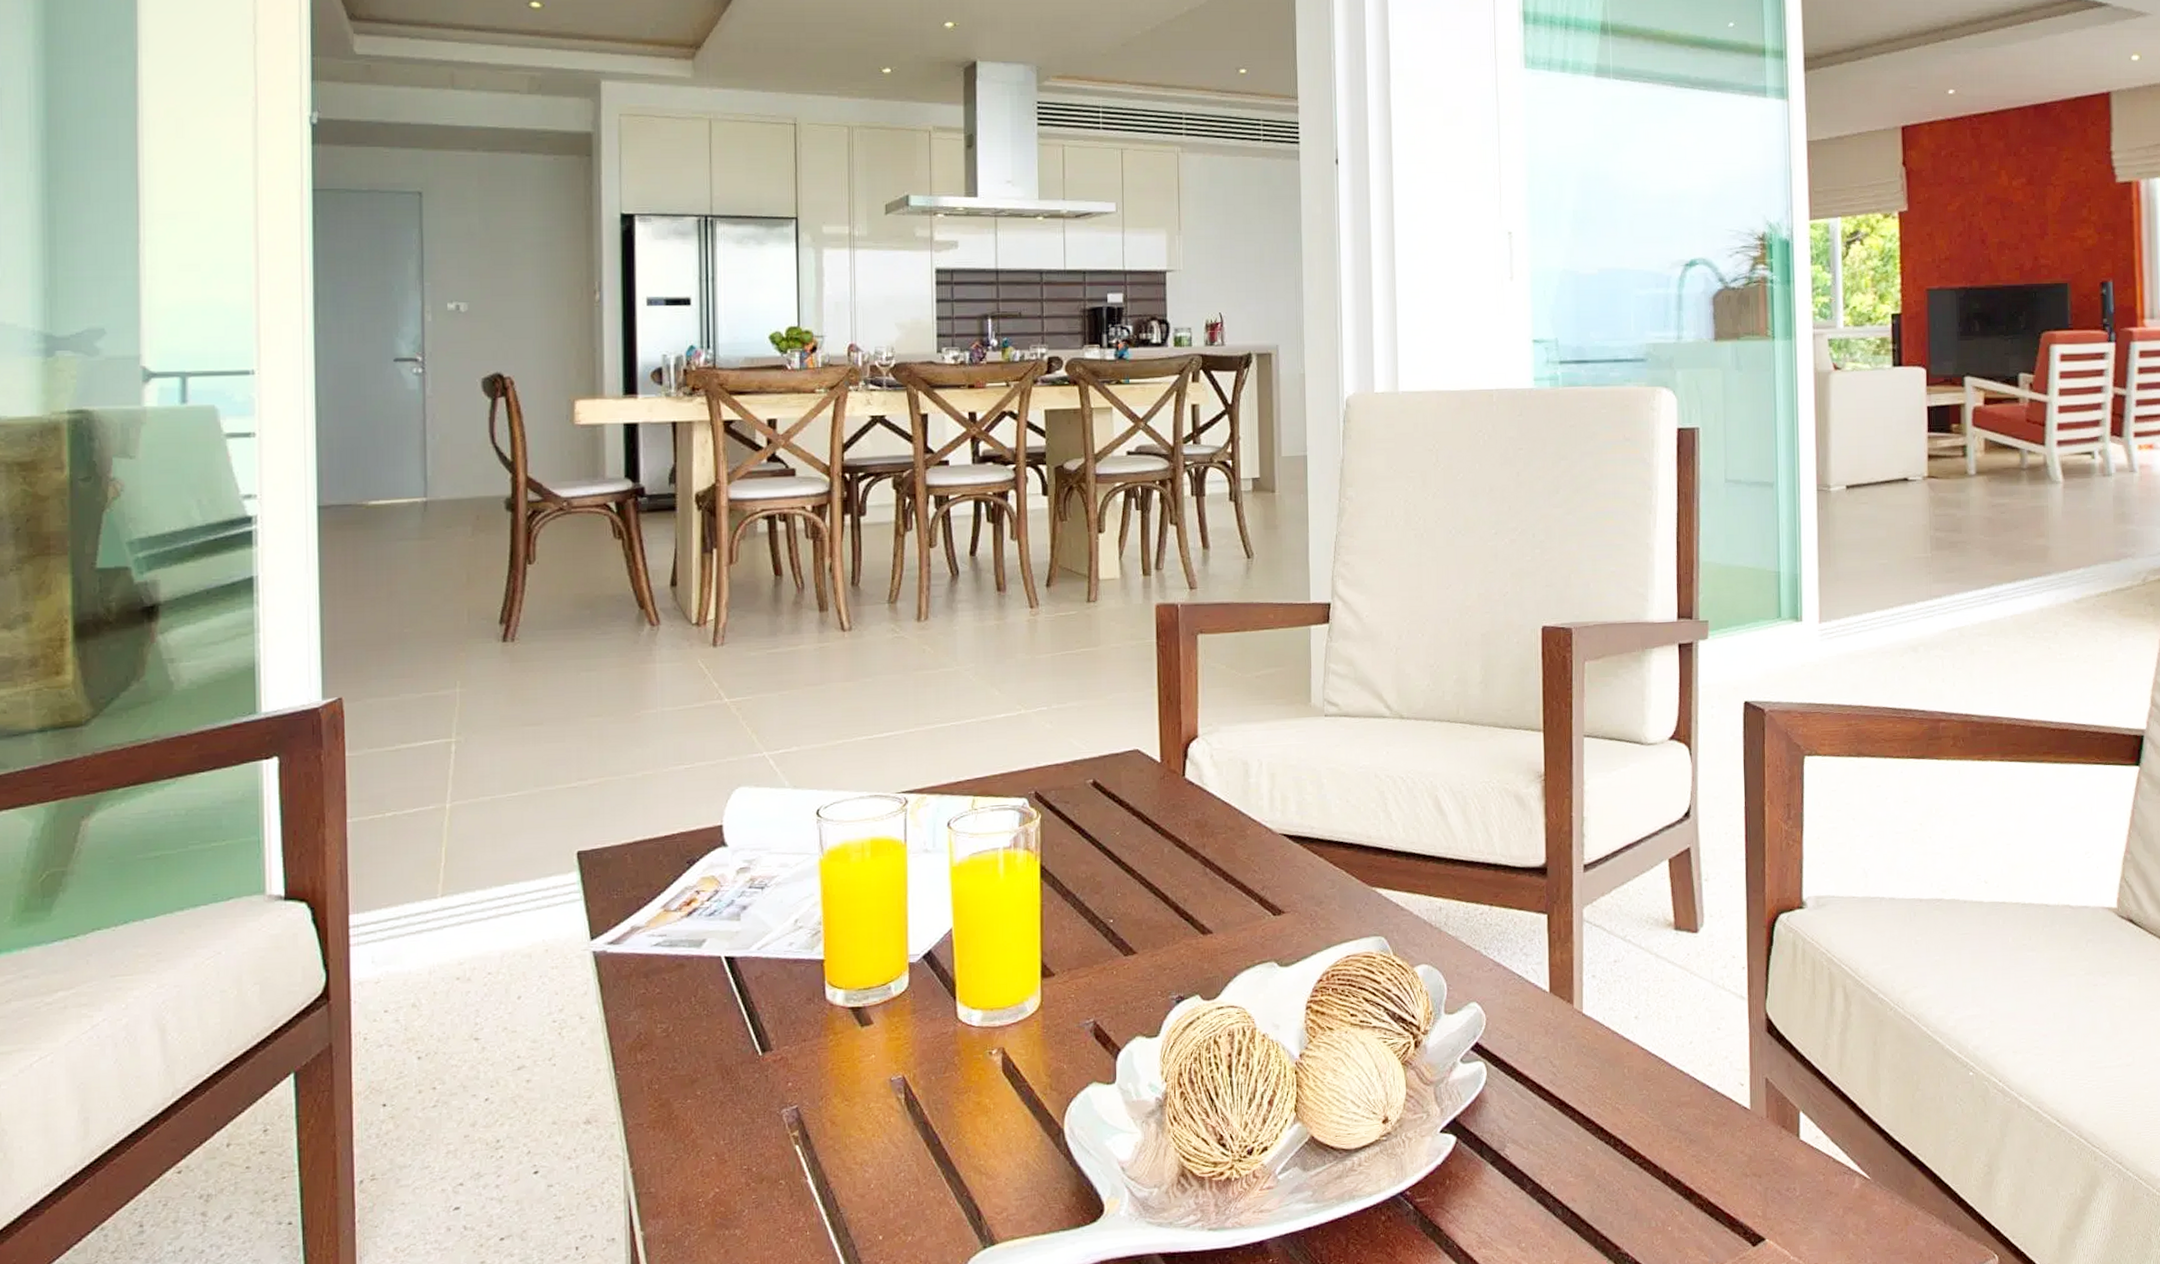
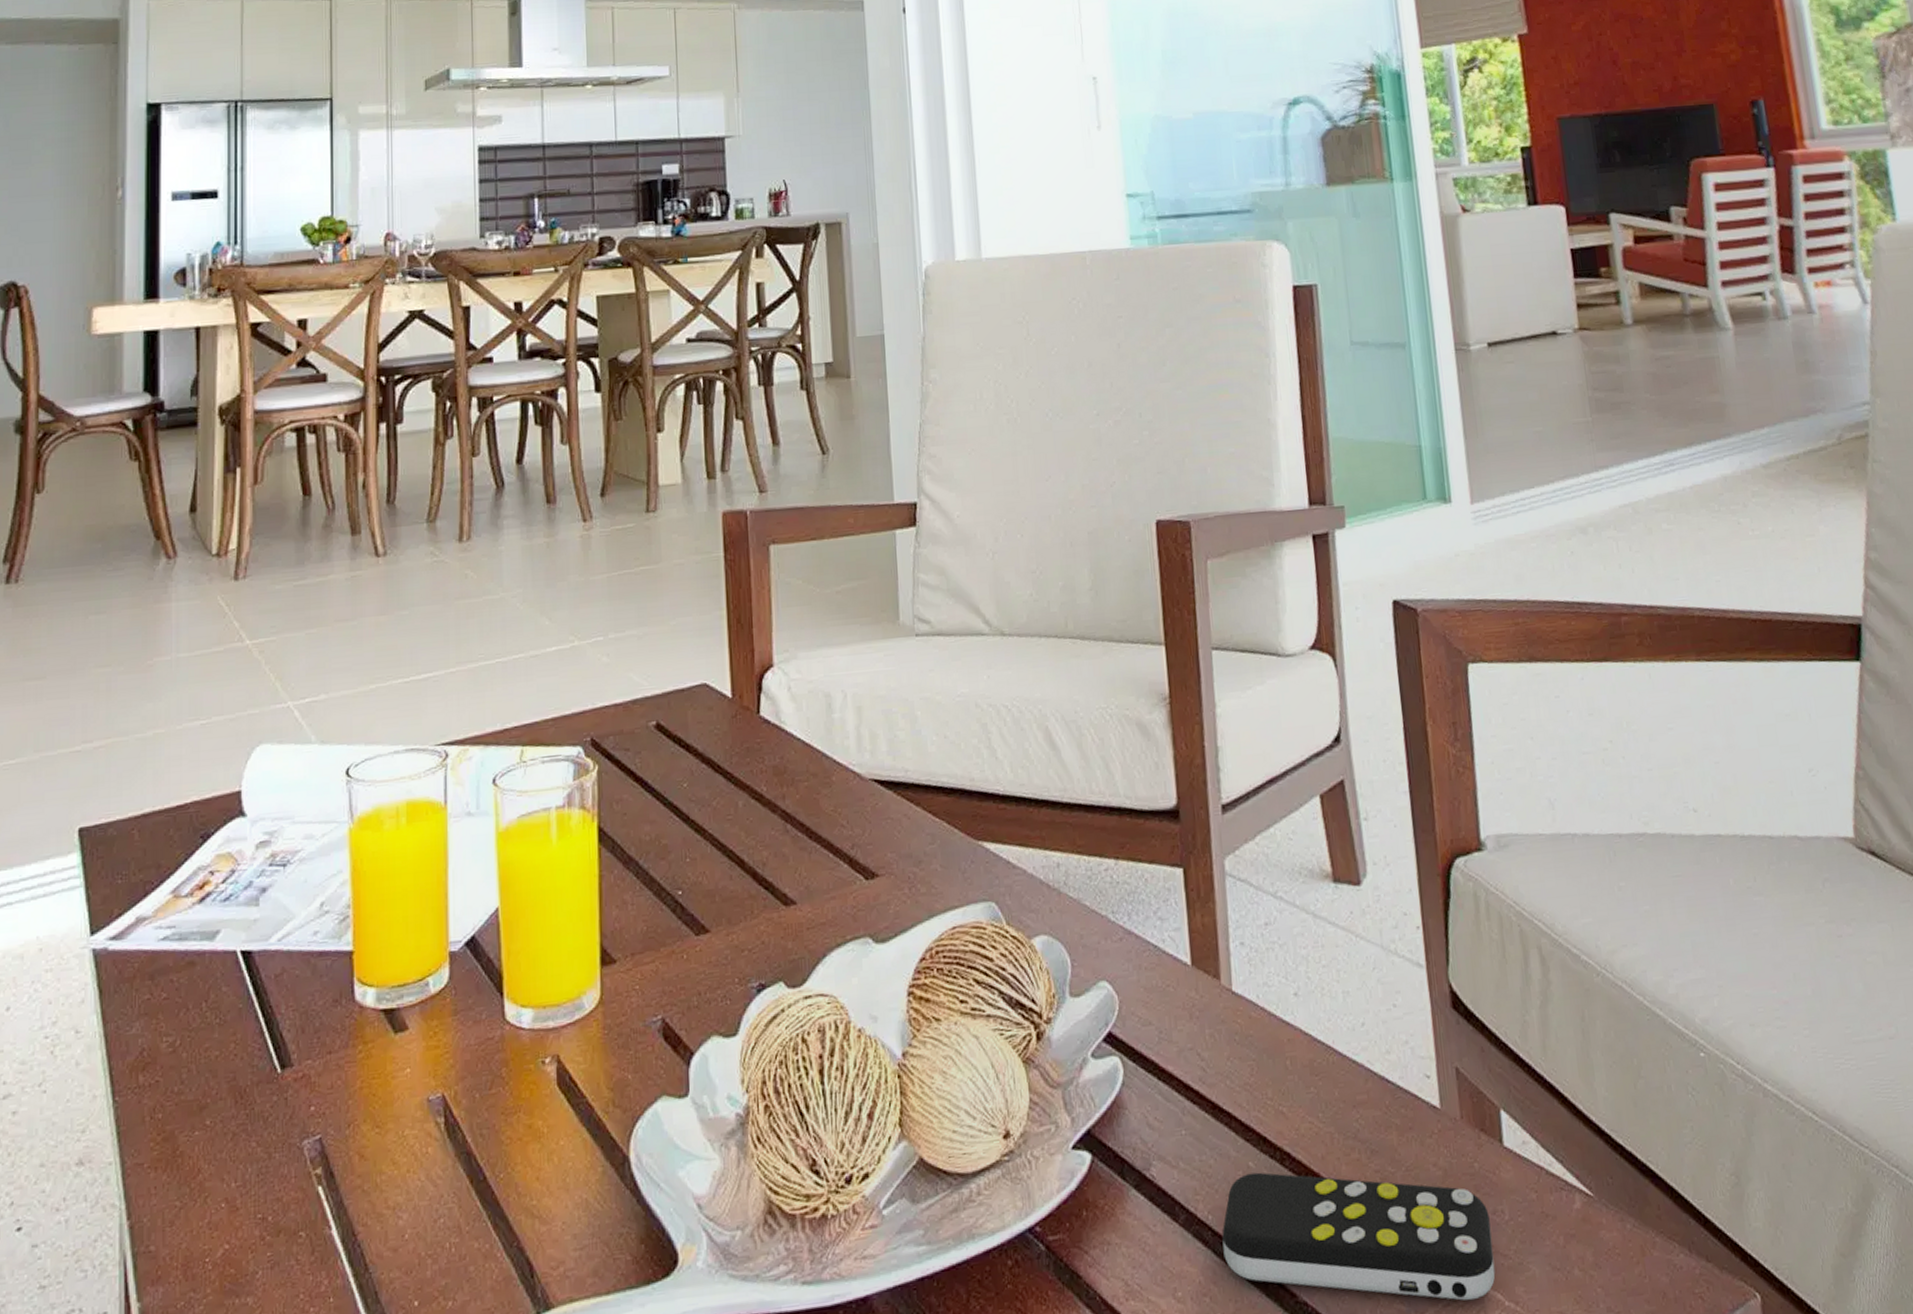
remote control: none [1561,1154,1785,1255] -> present [1222,1172,1496,1301]

